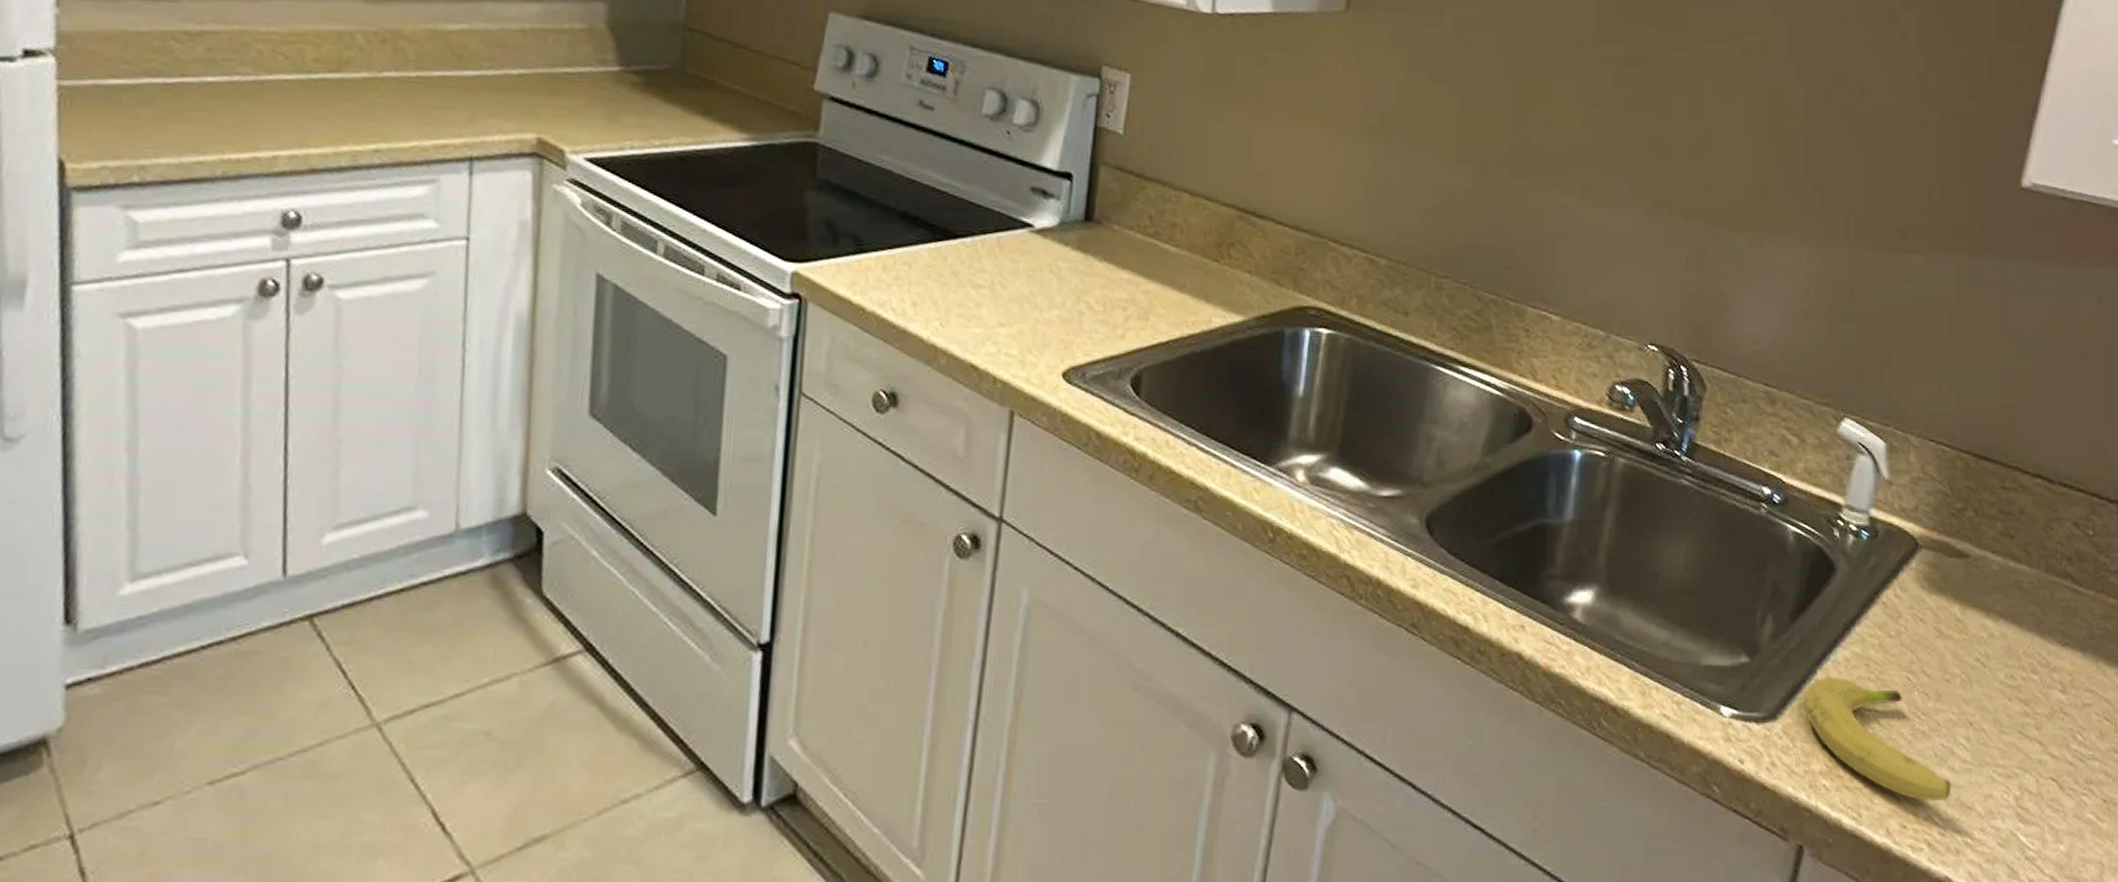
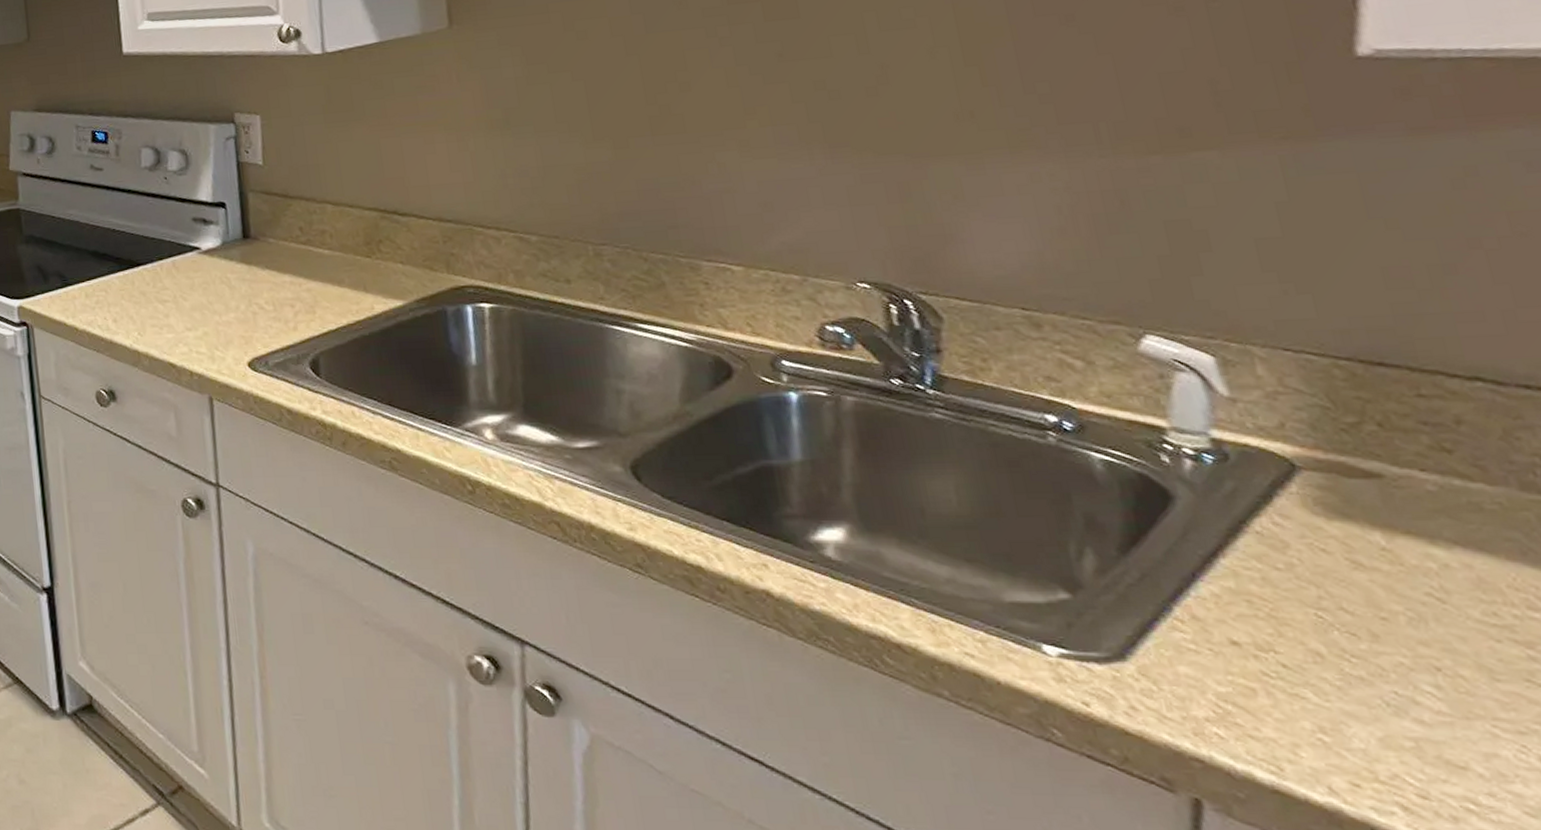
fruit: present [1804,677,1951,801] -> none [1161,614,1425,757]

